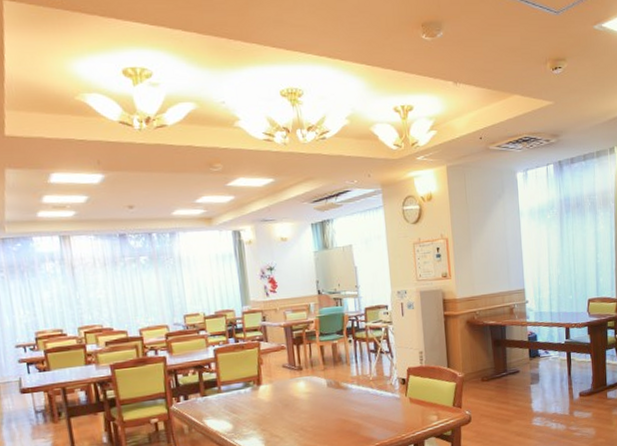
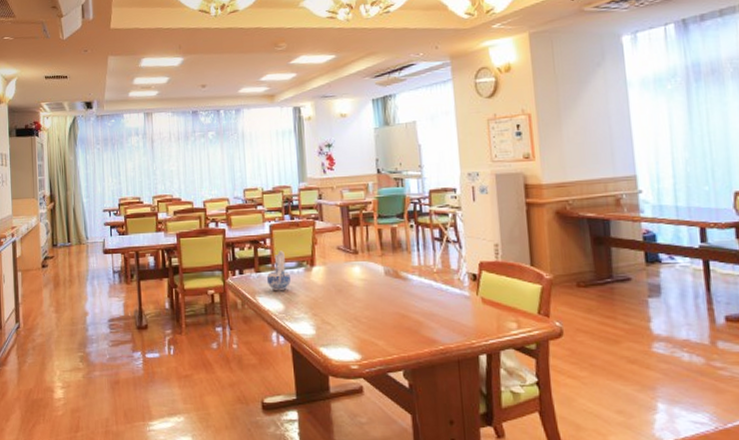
ceramic pitcher: none [213,373,239,413] -> present [266,250,292,291]

